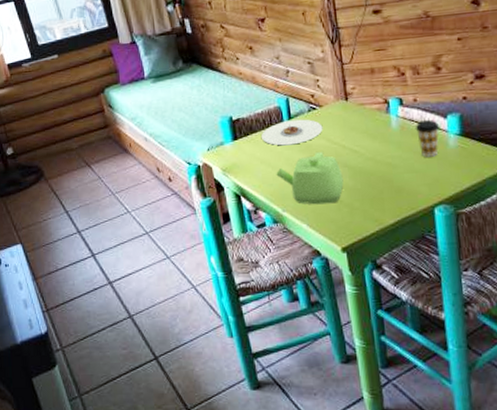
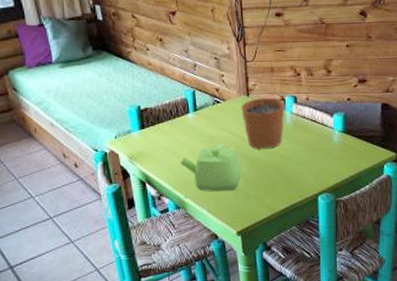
plate: present [261,119,323,146] -> none [167,111,226,136]
plant pot: none [339,88,390,158] -> present [241,85,285,150]
coffee cup: present [415,119,440,157] -> none [306,116,327,151]

